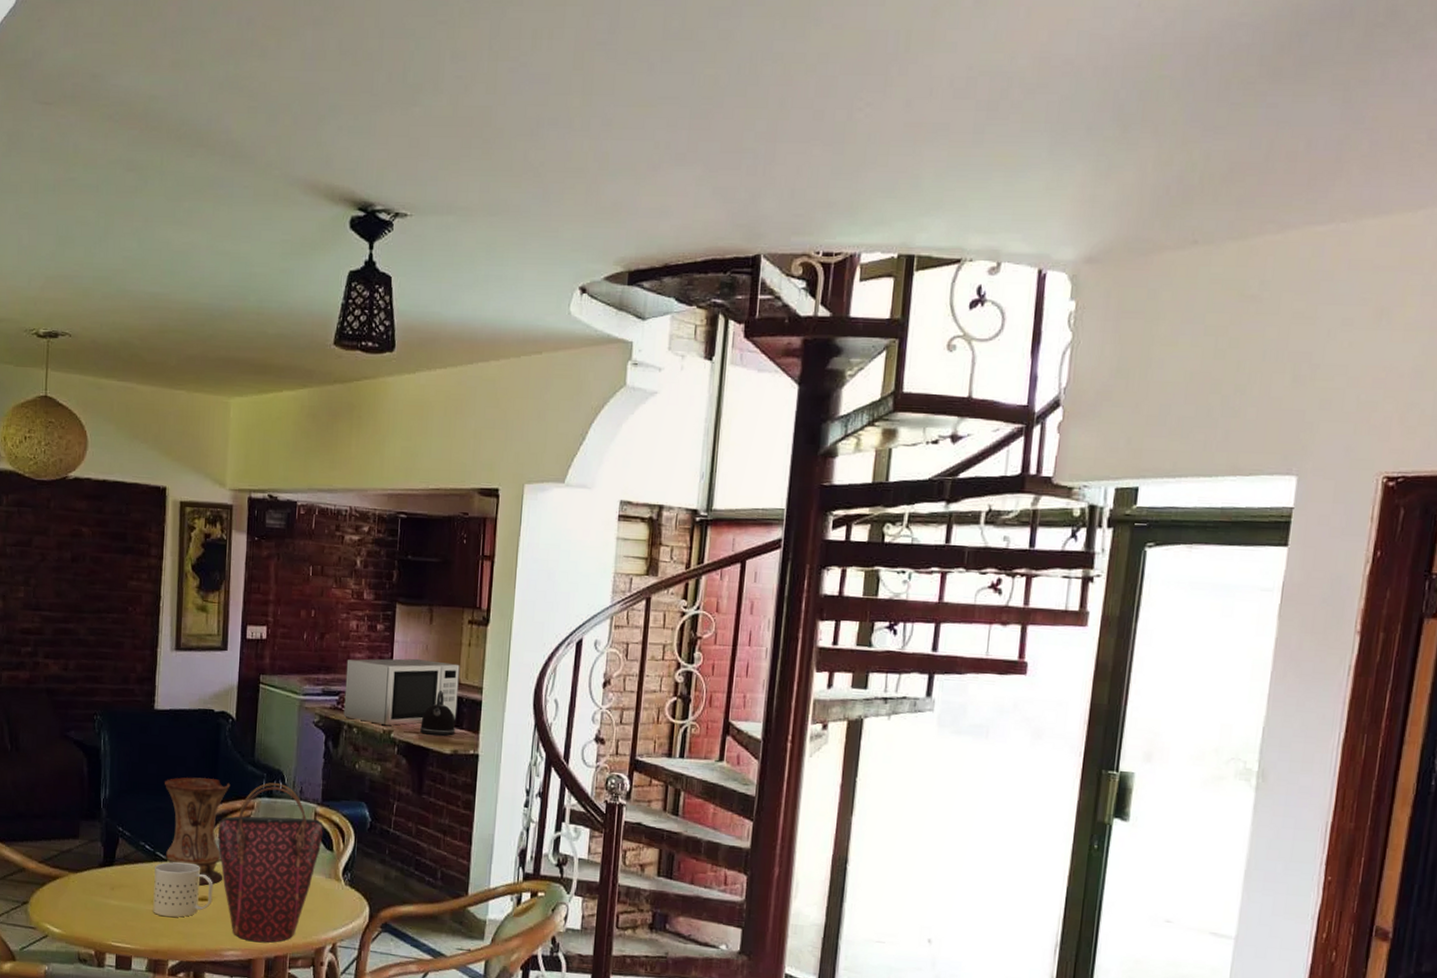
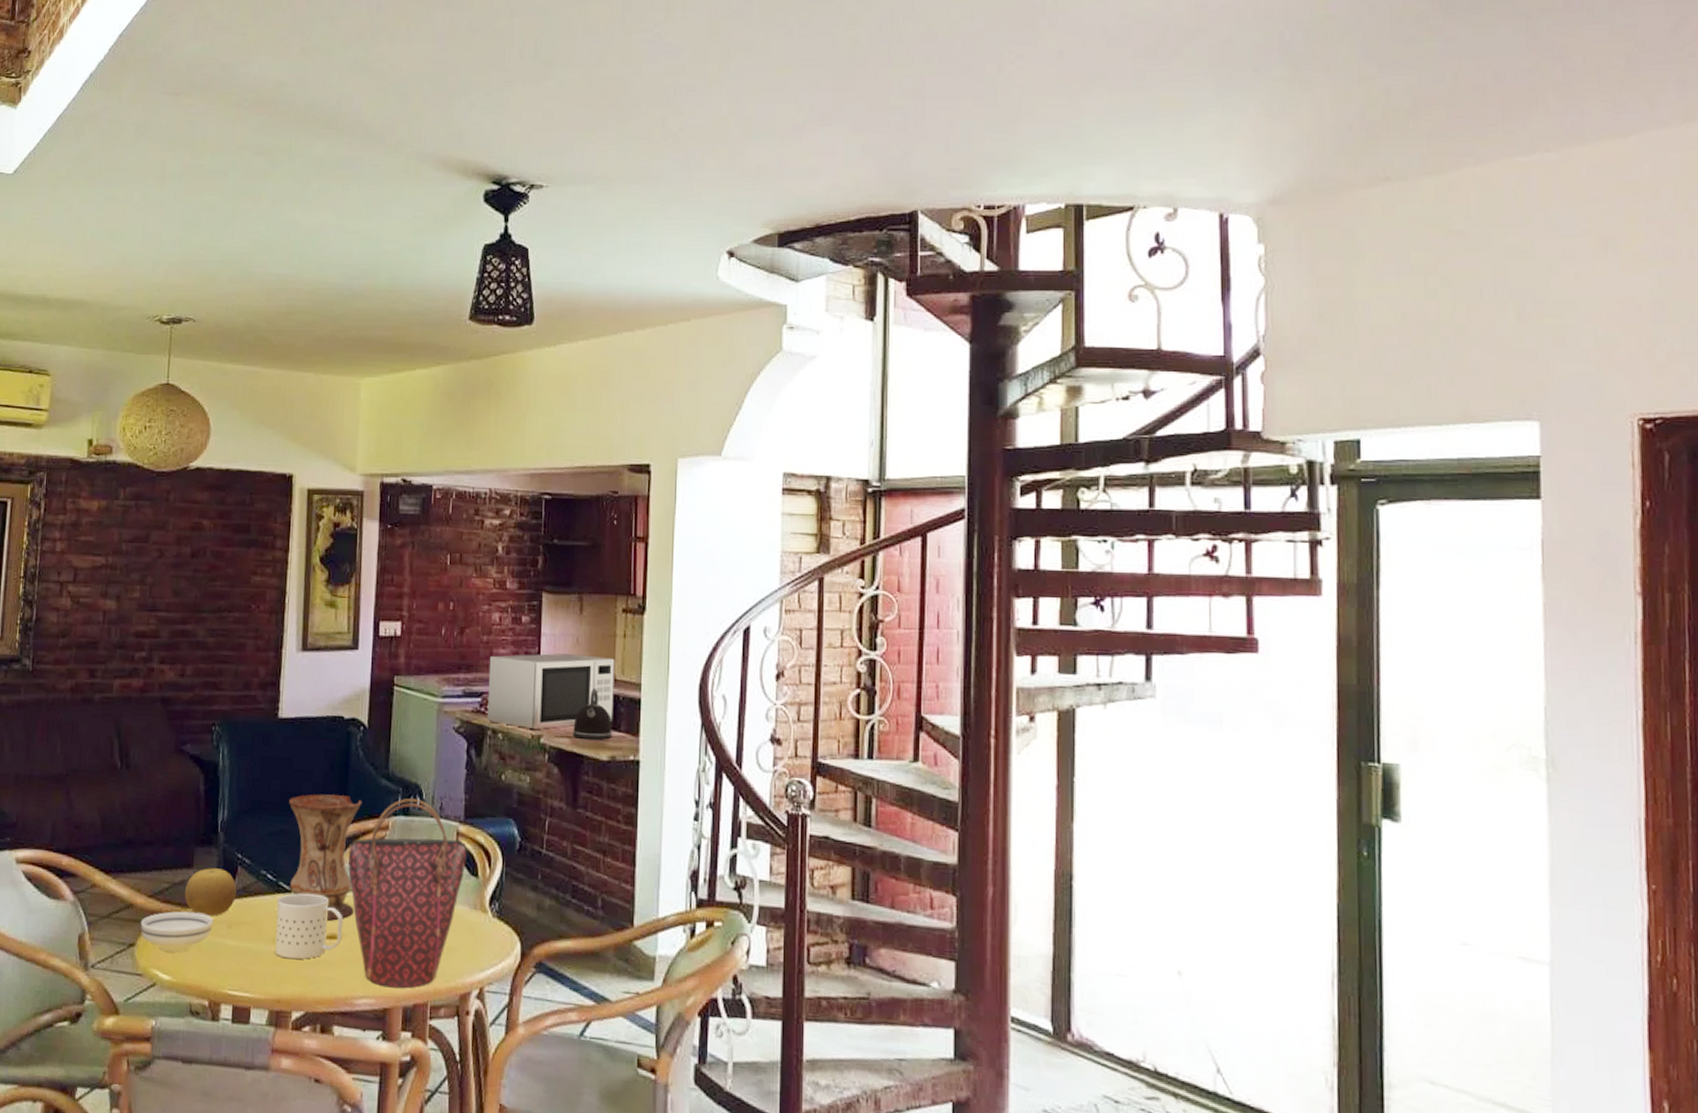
bowl: none [32,875,98,909] -> present [140,911,214,952]
fruit: none [71,839,119,880] -> present [184,868,237,917]

